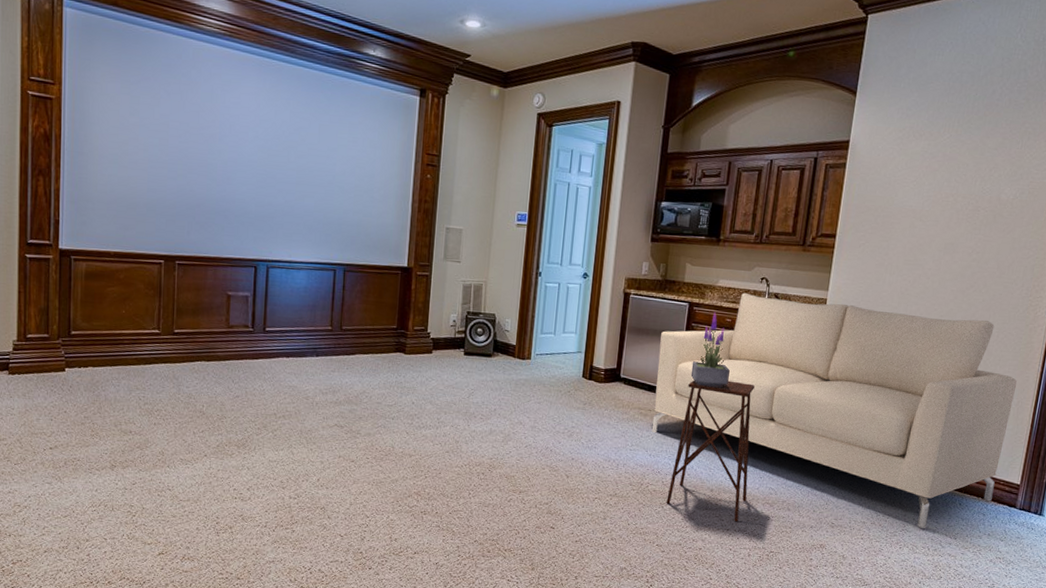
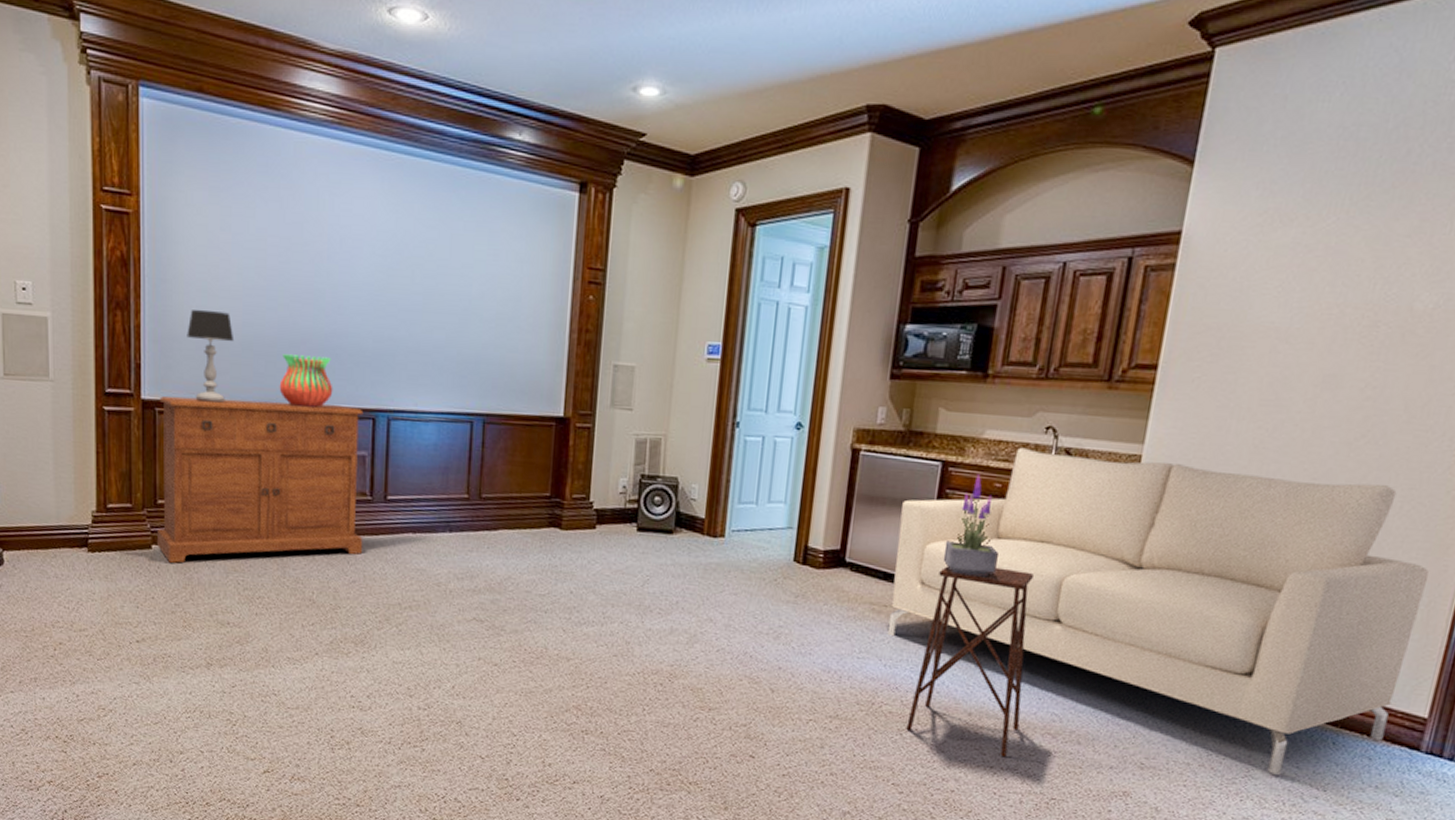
sideboard: none [69,247,247,383] -> present [156,396,364,563]
table lamp: none [99,177,140,253] -> present [187,309,235,403]
vase: none [177,214,223,258] -> present [279,354,333,408]

